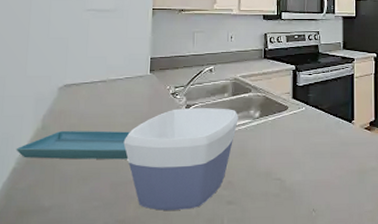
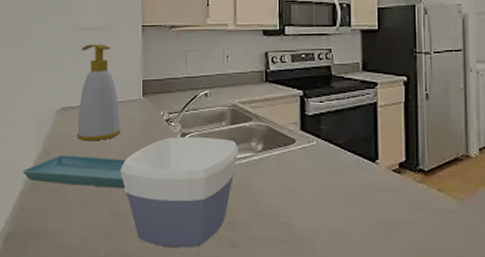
soap bottle: none [79,25,126,116] -> present [76,44,121,141]

